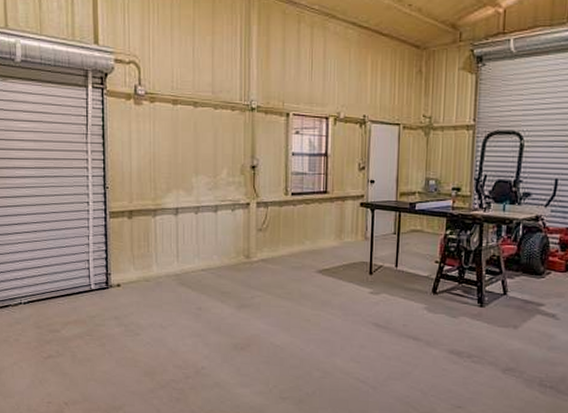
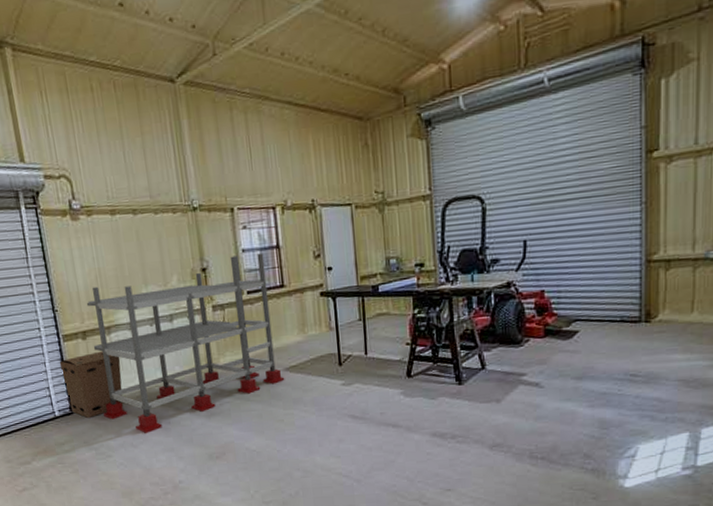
cardboard box: none [102,231,162,295] -> present [59,351,124,419]
shelving unit: none [137,158,317,317] -> present [86,253,285,434]

